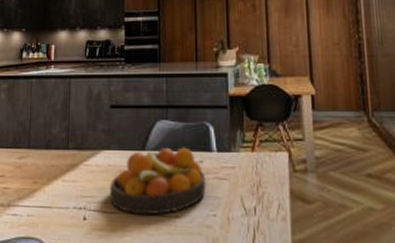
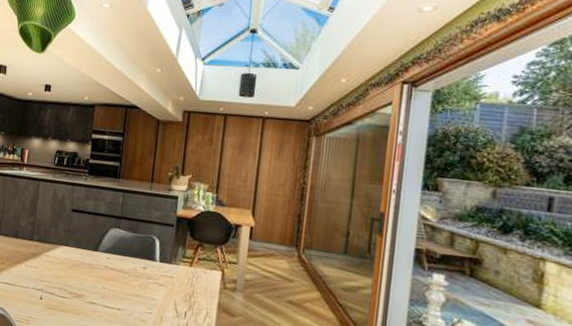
fruit bowl: present [110,147,206,215] -> none [63,251,147,306]

